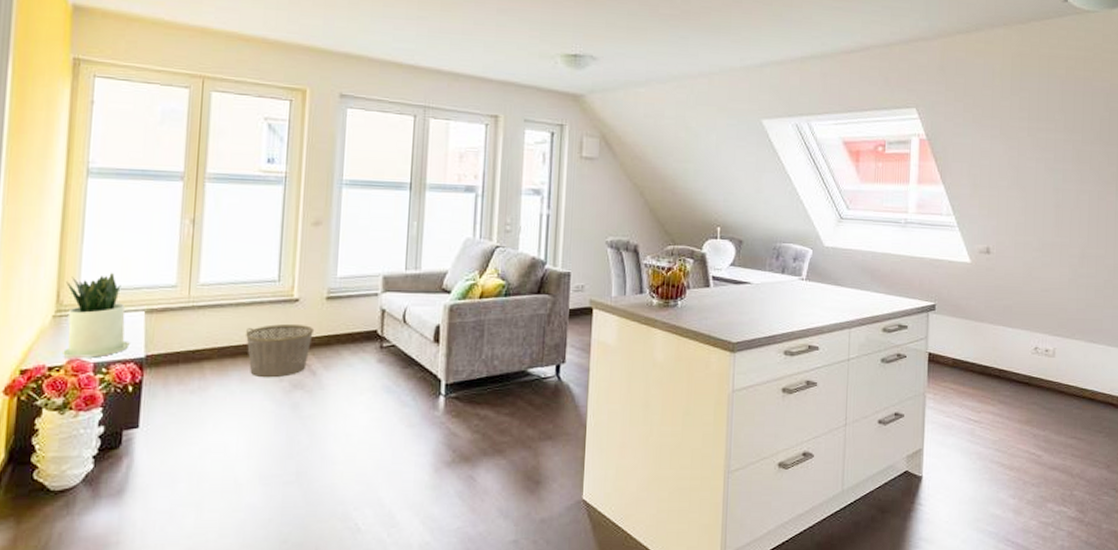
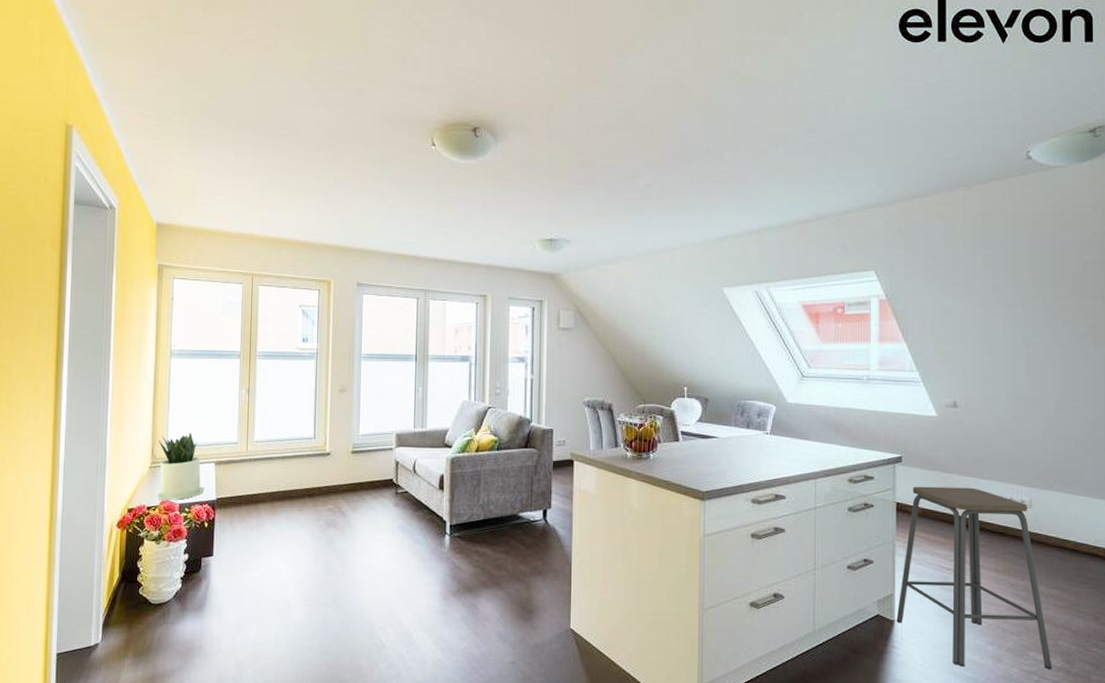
basket: present [246,323,315,377] -> none [291,473,343,517]
bar stool: none [924,335,1068,522] -> present [896,486,1052,670]

